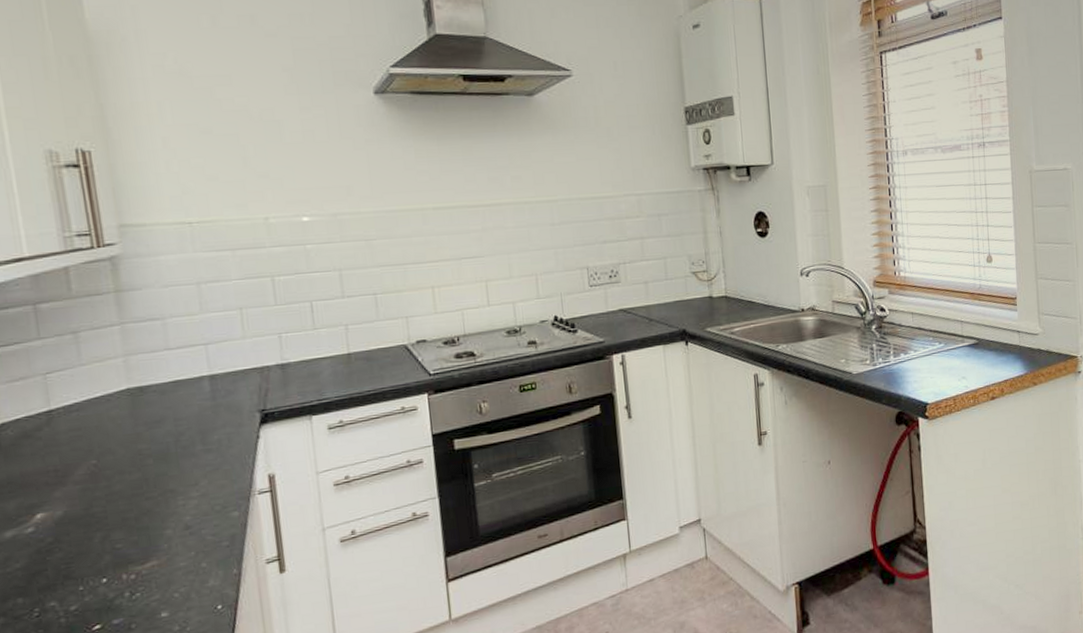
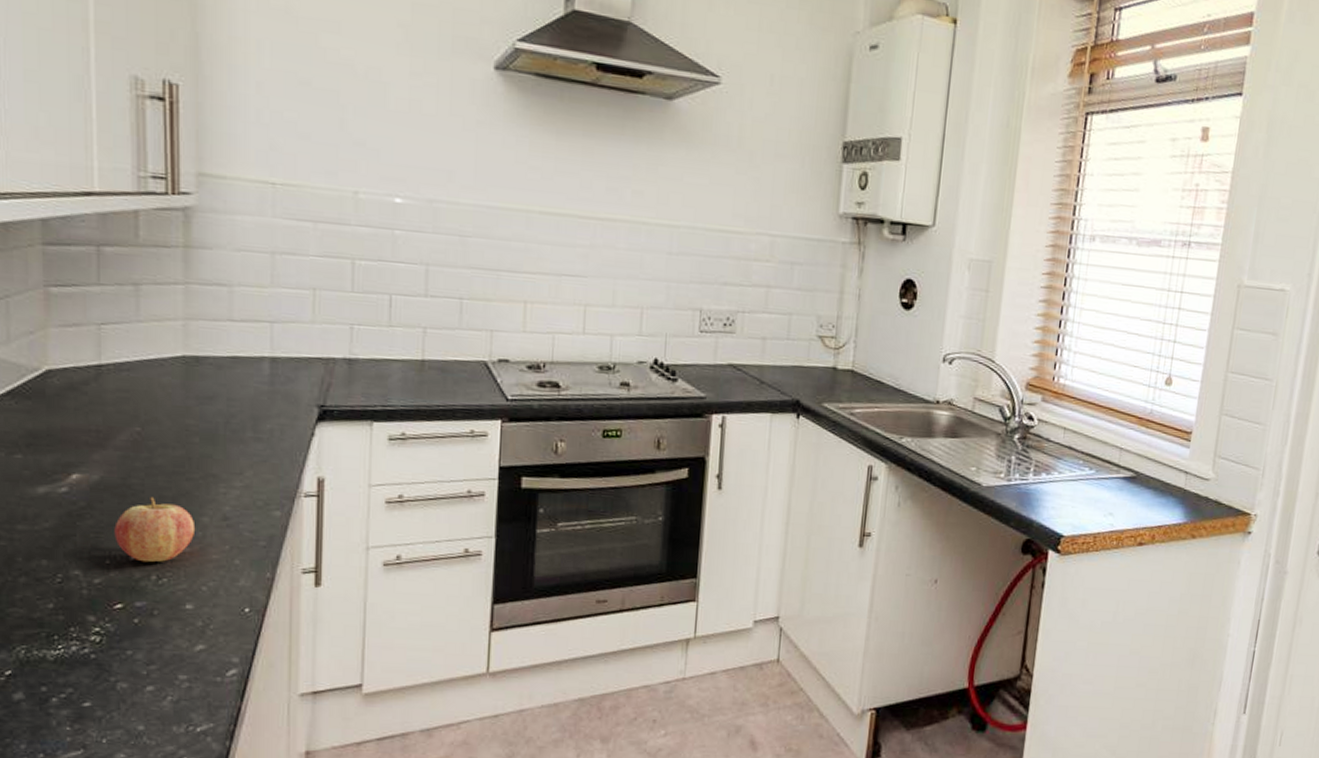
fruit: none [83,520,161,582] -> present [114,496,196,563]

